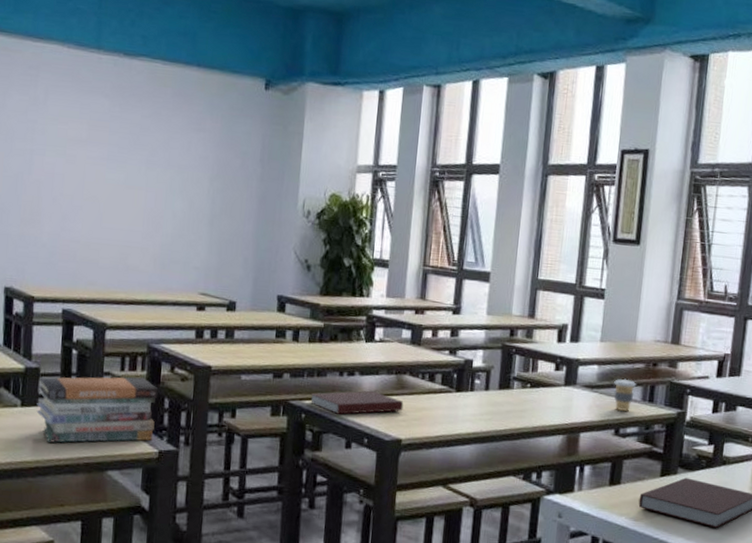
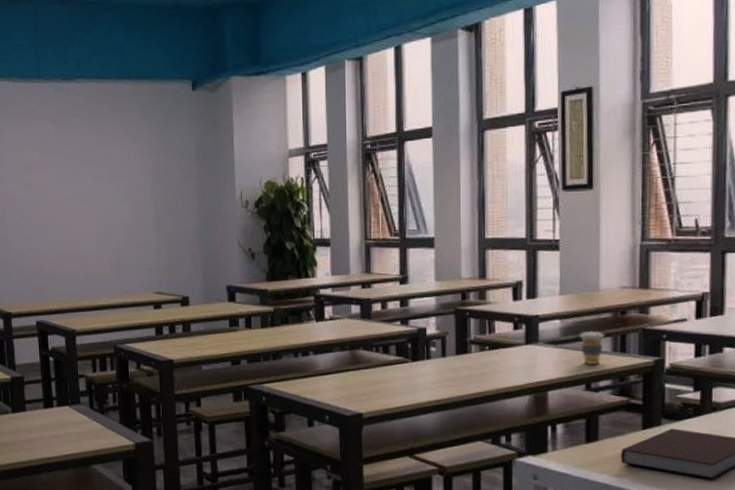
book stack: present [36,377,159,443] -> none [25,376,129,443]
notebook: present [310,391,404,415] -> none [268,368,361,394]

